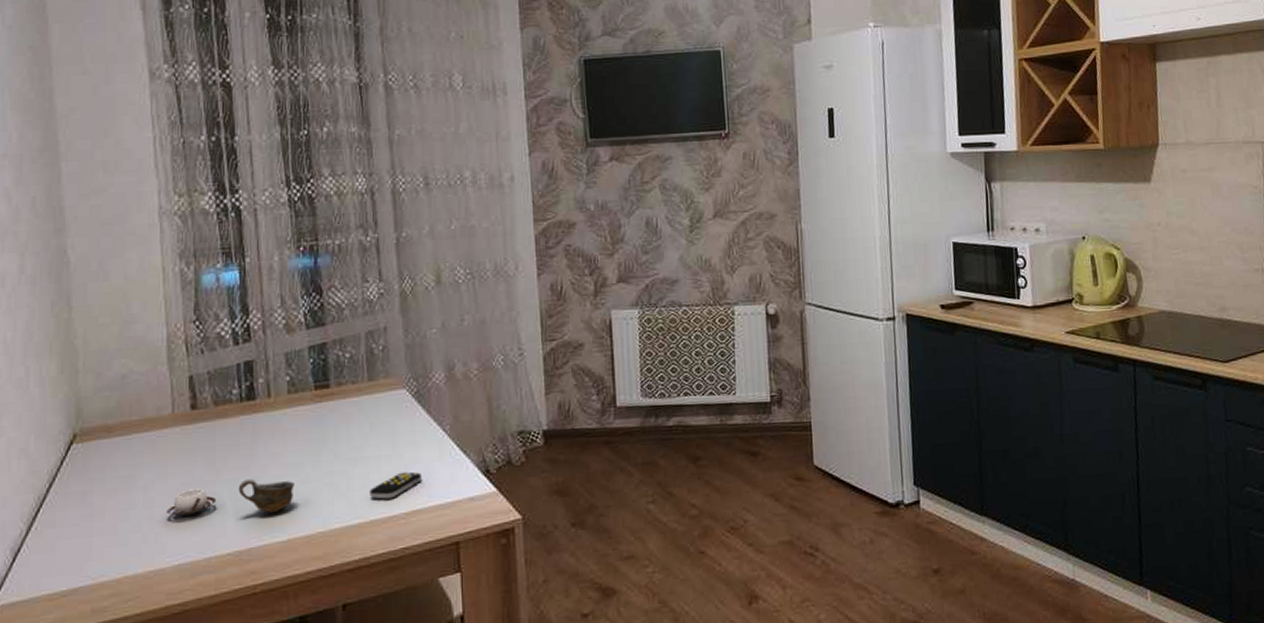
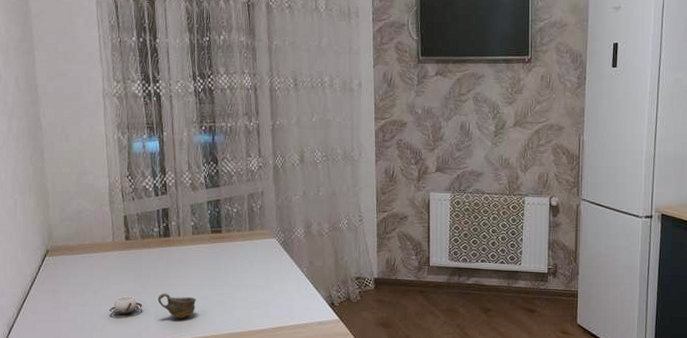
remote control: present [370,471,422,500] -> none [248,299,285,317]

